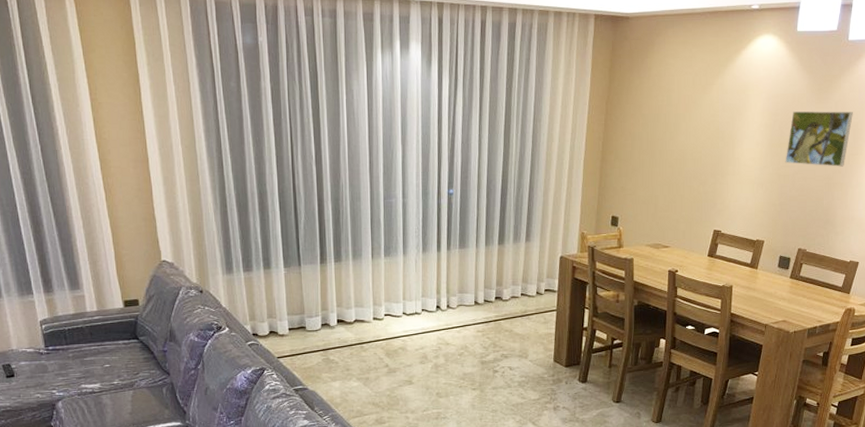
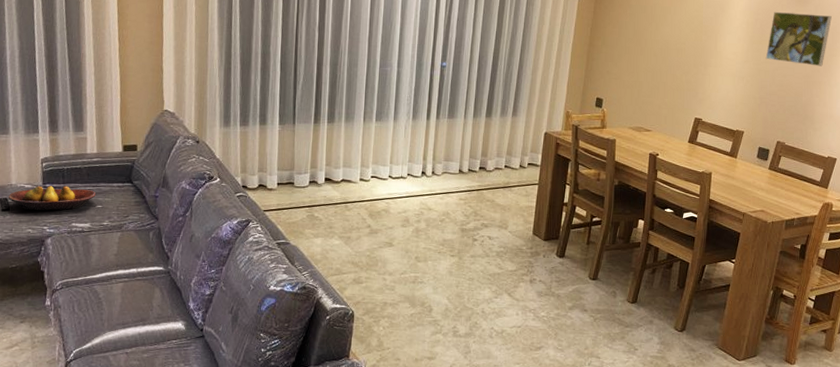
fruit bowl: none [10,347,102,375] -> present [8,185,96,211]

